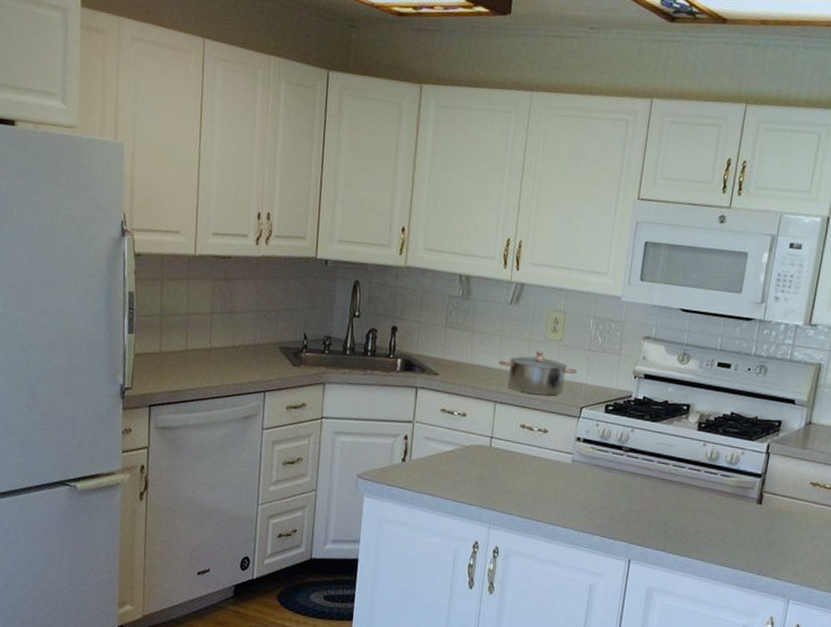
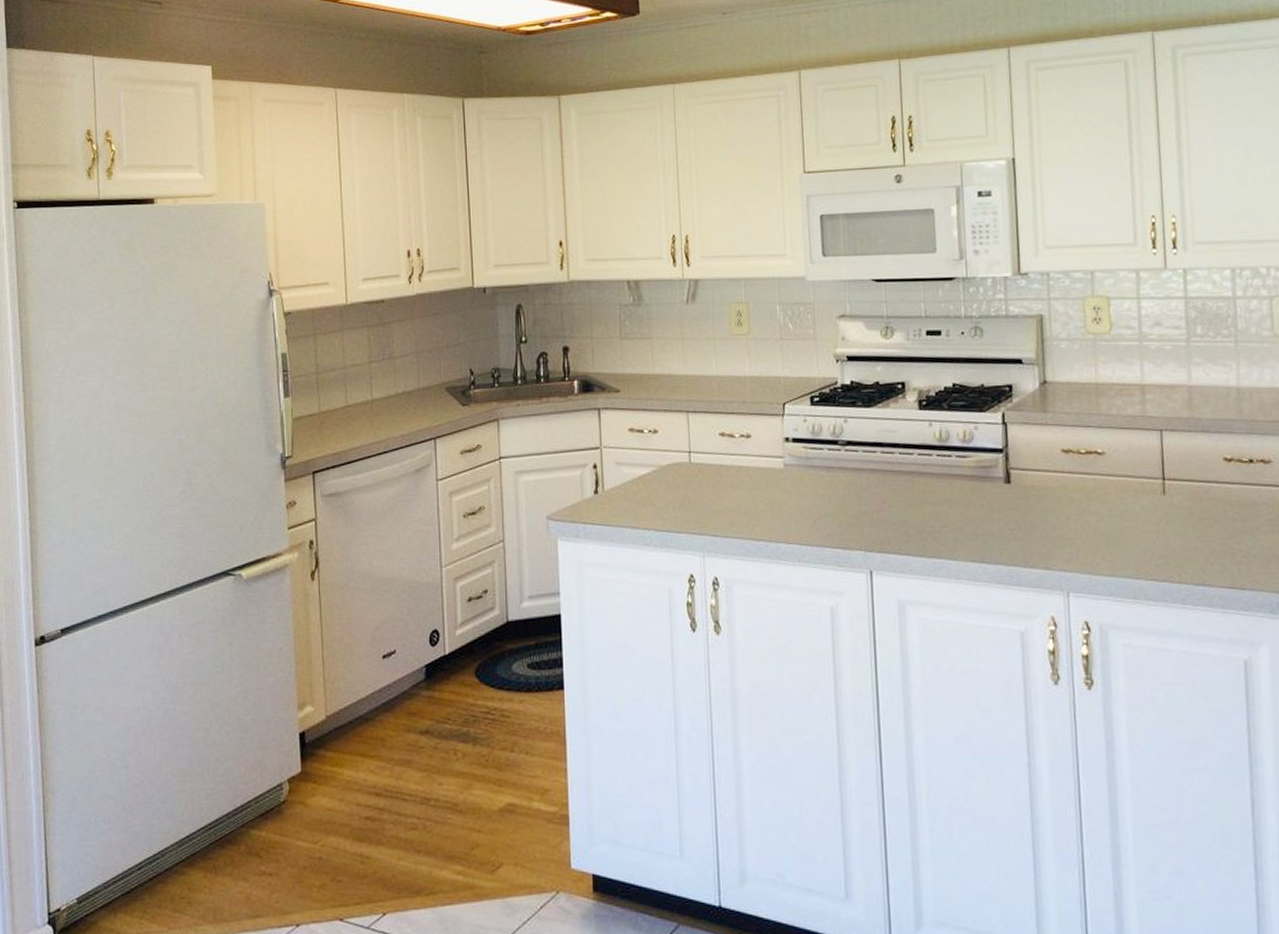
cooking pot: present [498,351,578,396] -> none [684,348,773,398]

